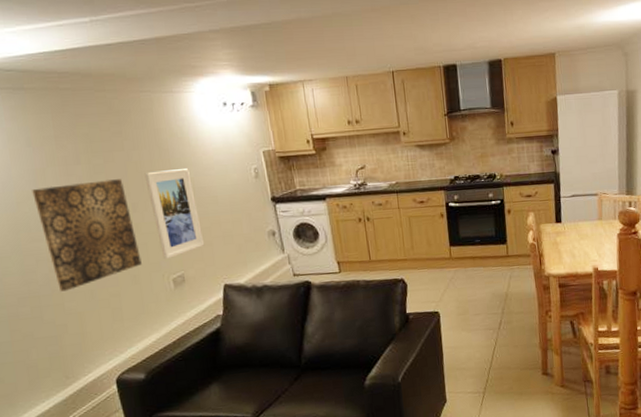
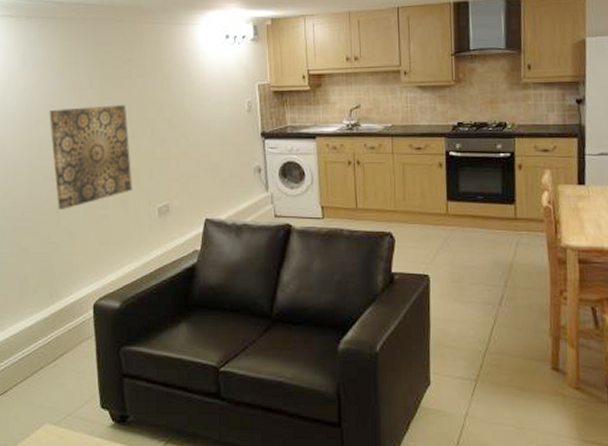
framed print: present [144,168,205,259] -> none [146,98,192,187]

